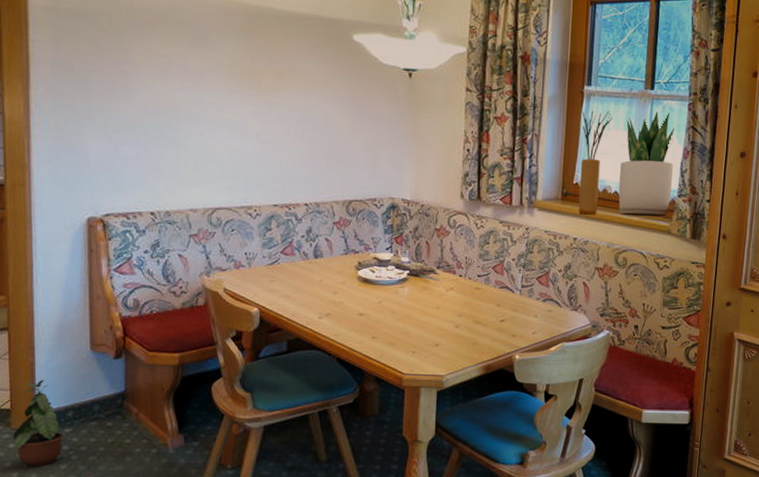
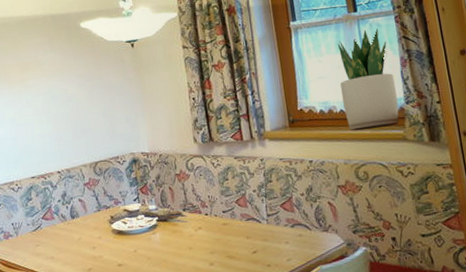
vase: present [578,111,613,216] -> none [292,39,327,138]

